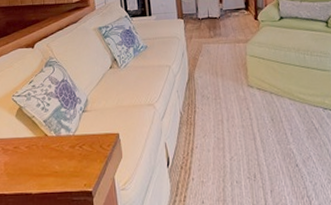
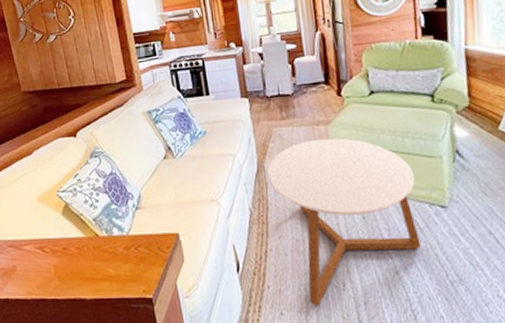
coffee table: none [196,54,316,195] -> present [267,138,421,306]

